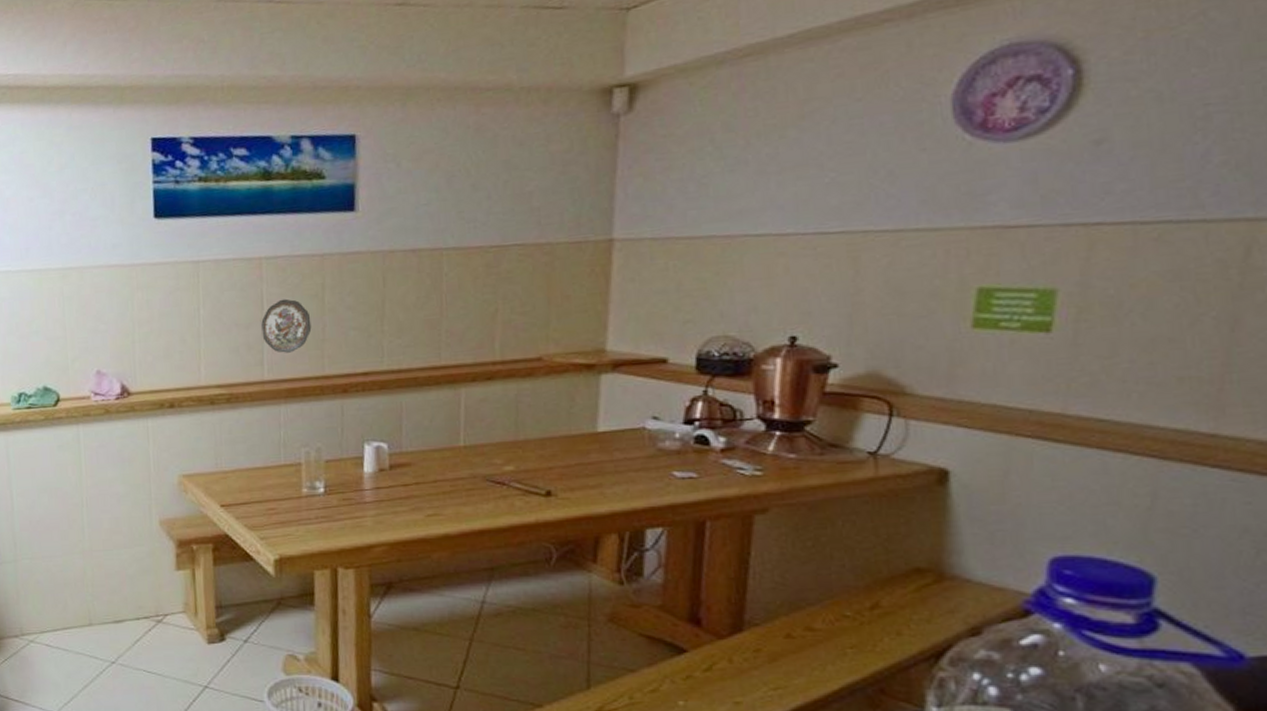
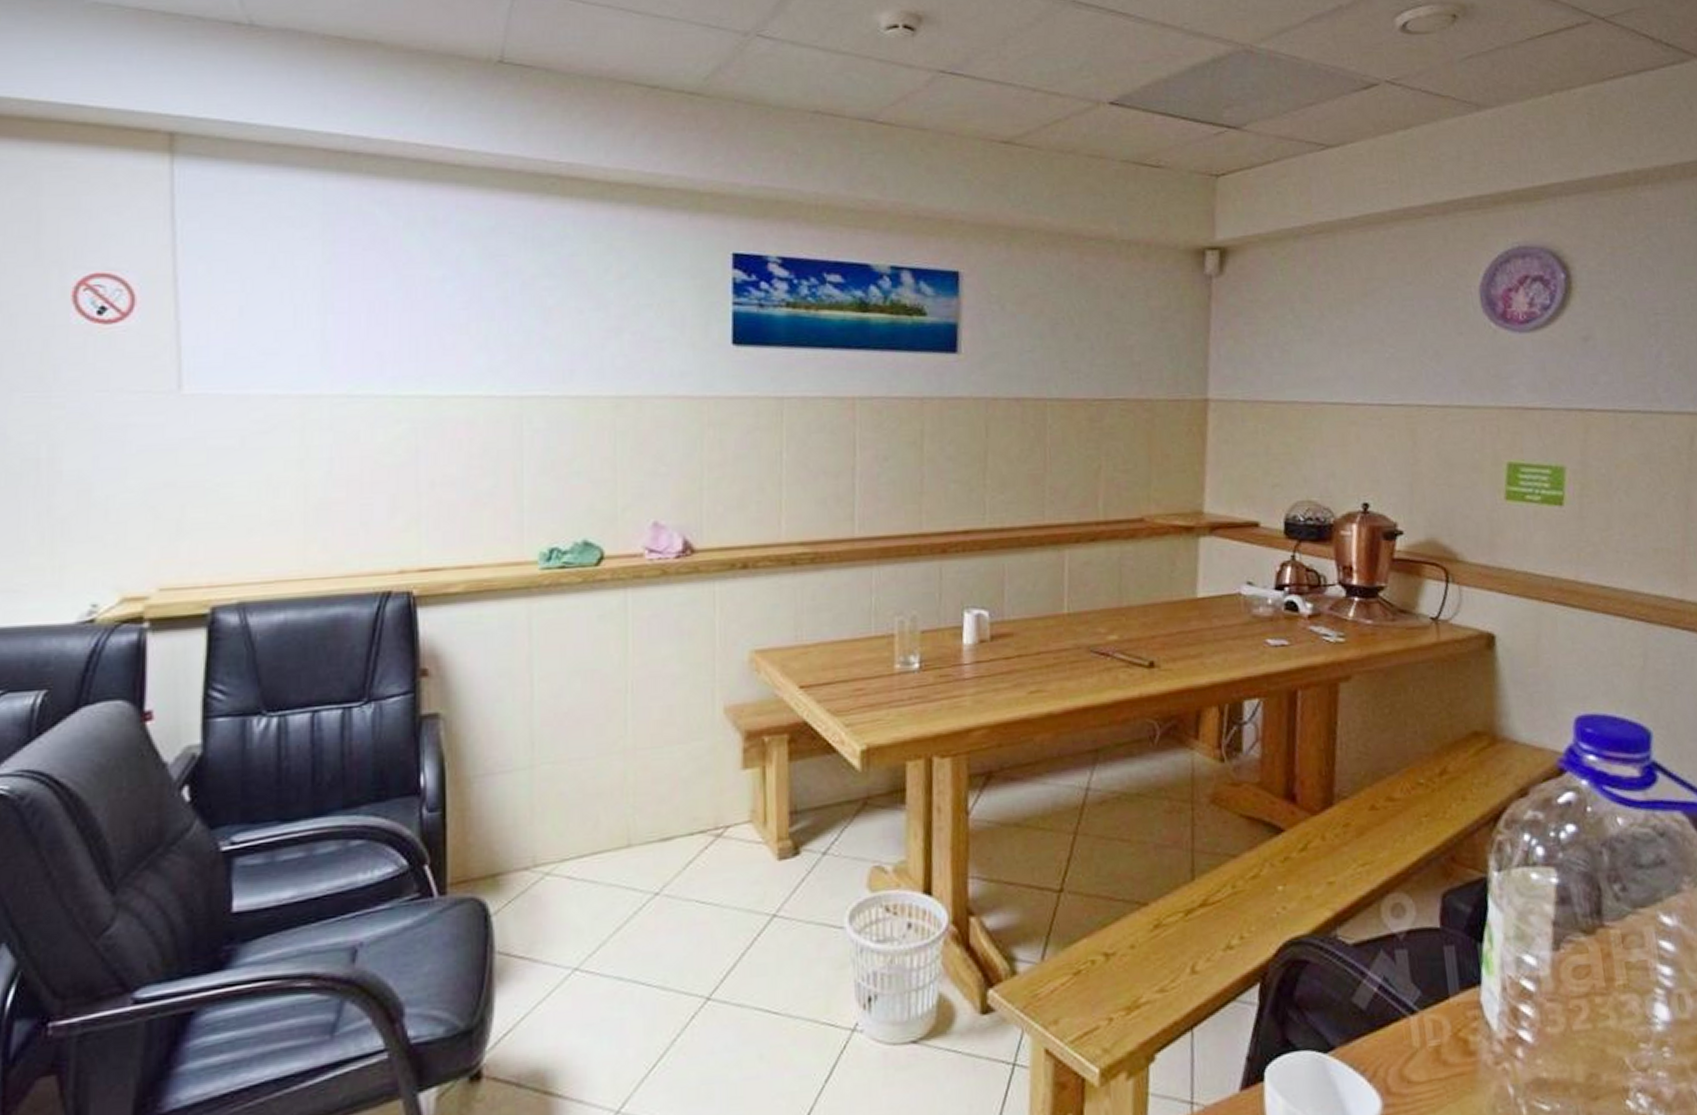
decorative plate: present [261,298,312,353] -> none [853,445,909,507]

